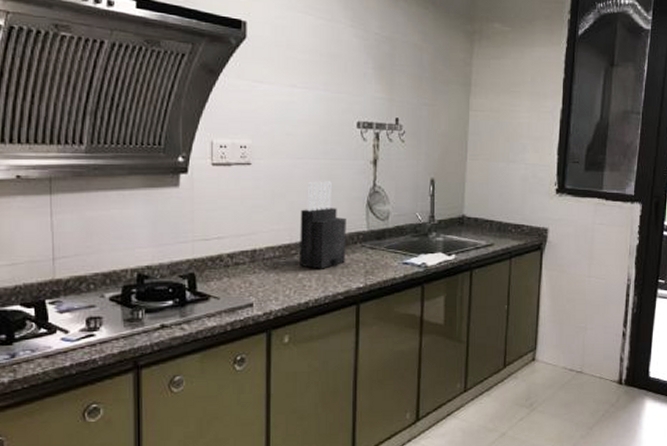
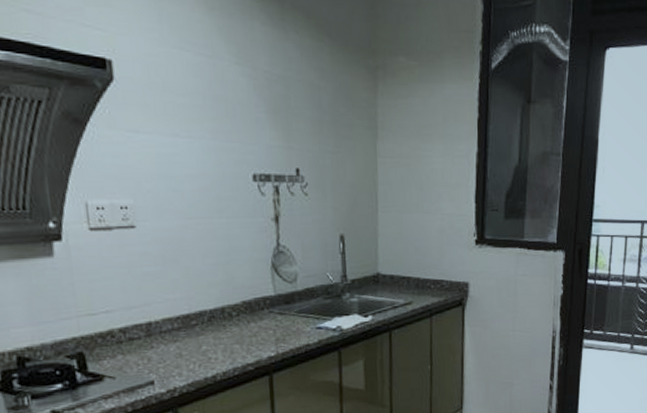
knife block: present [300,181,346,269] -> none [197,242,253,340]

